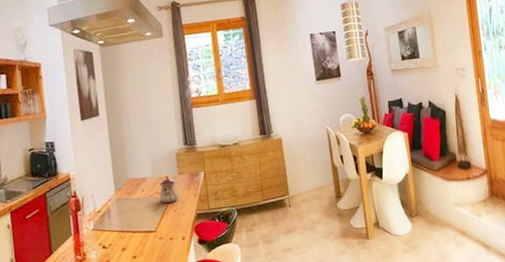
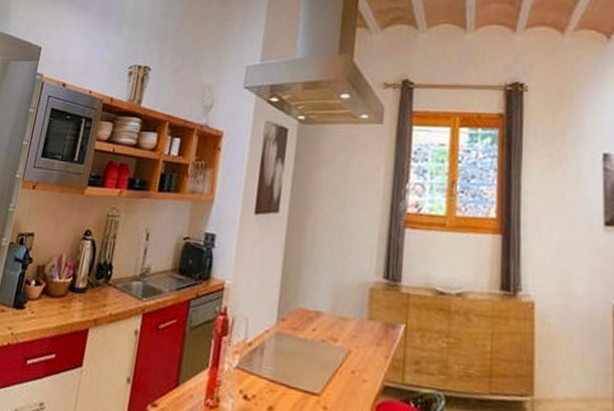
teapot: present [159,175,180,204] -> none [335,316,364,359]

